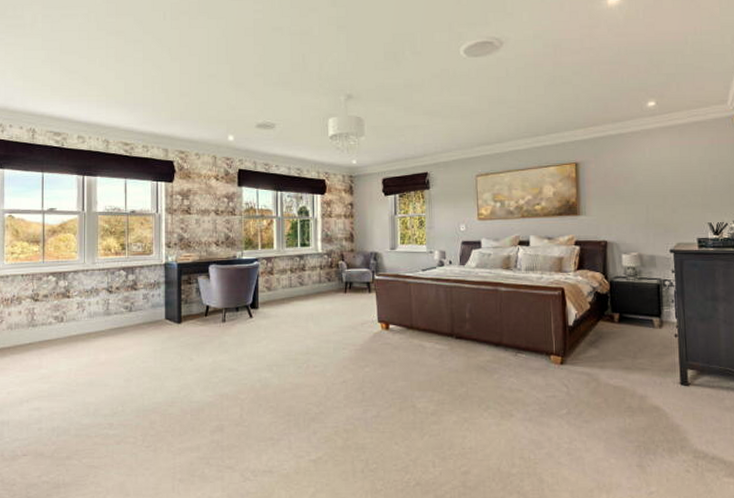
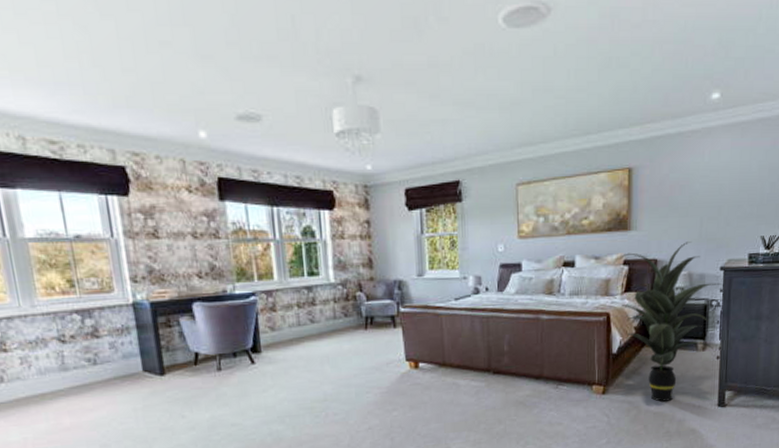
indoor plant: none [571,226,674,376] -> present [620,242,723,402]

